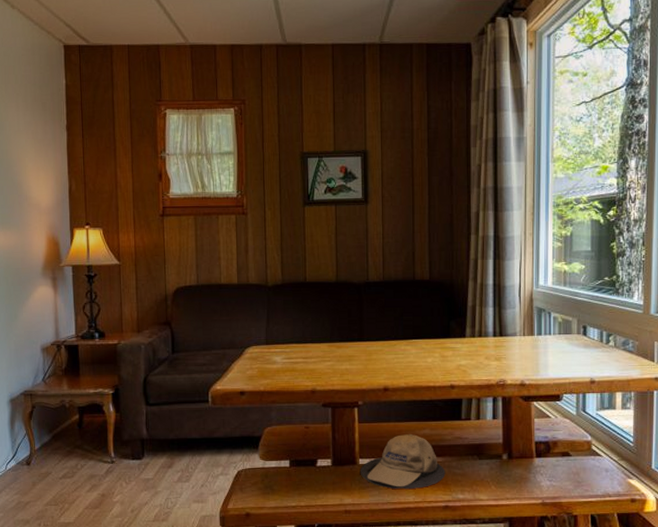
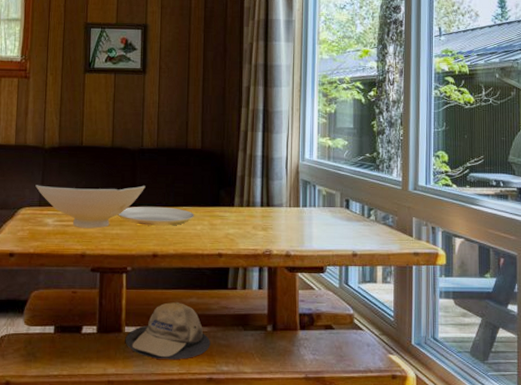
bowl: none [261,320,373,365] -> present [35,185,146,229]
plate: none [345,340,424,360] -> present [116,206,194,226]

